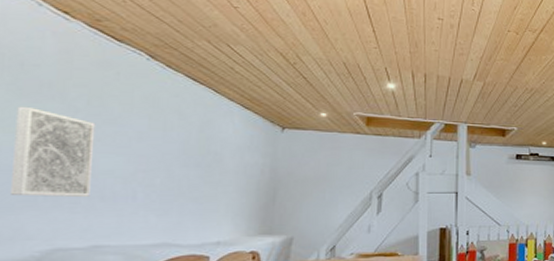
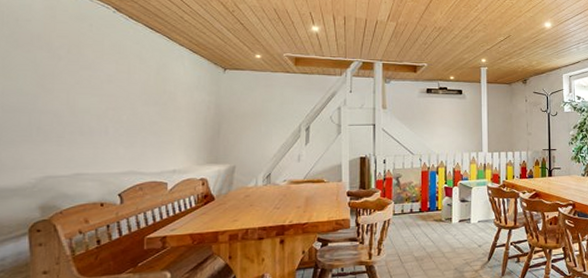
wall art: present [9,106,96,197] -> none [11,55,75,132]

